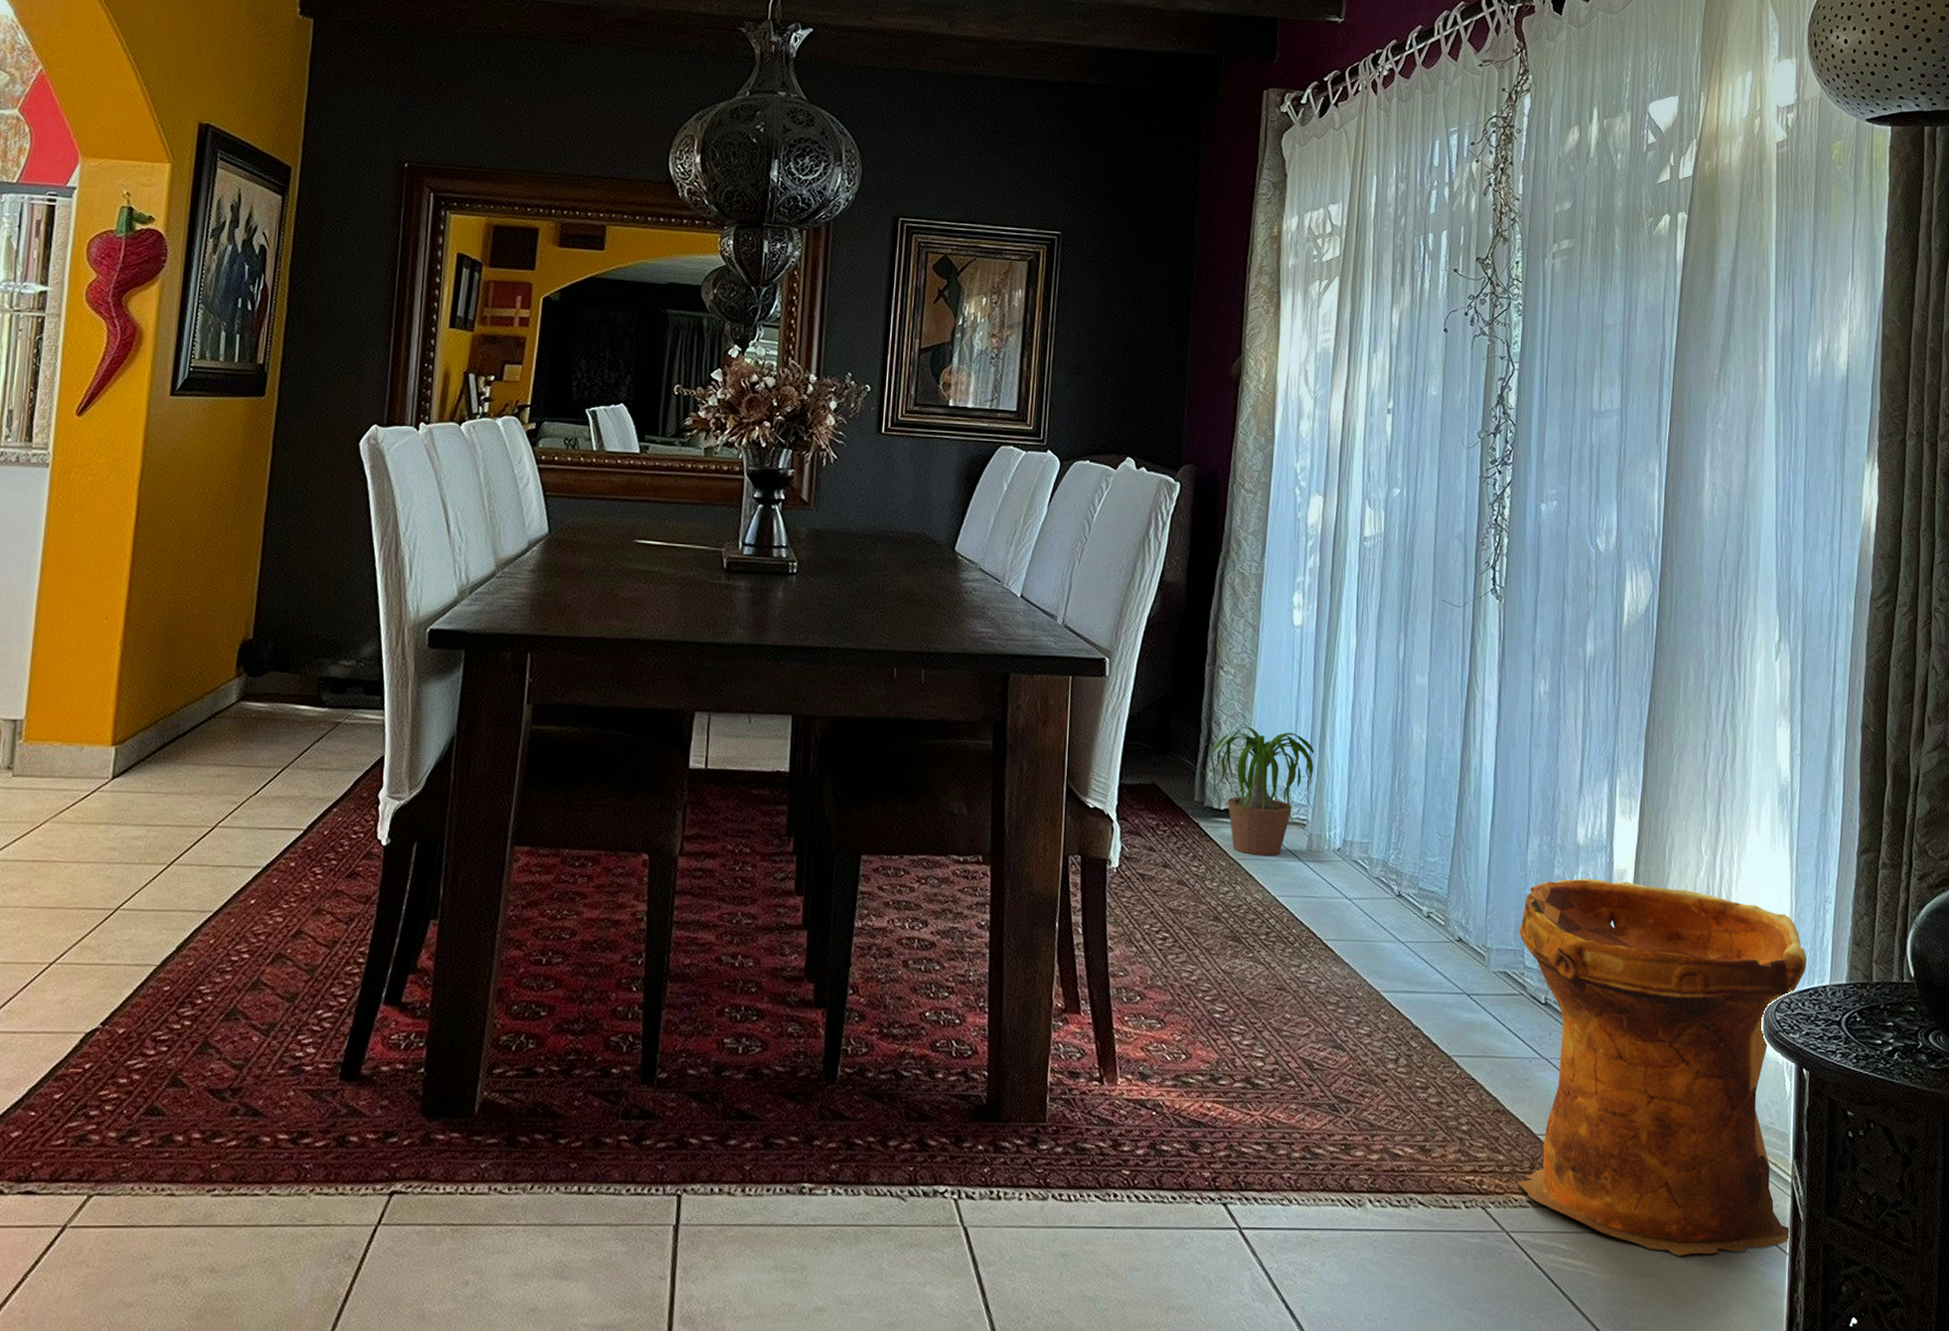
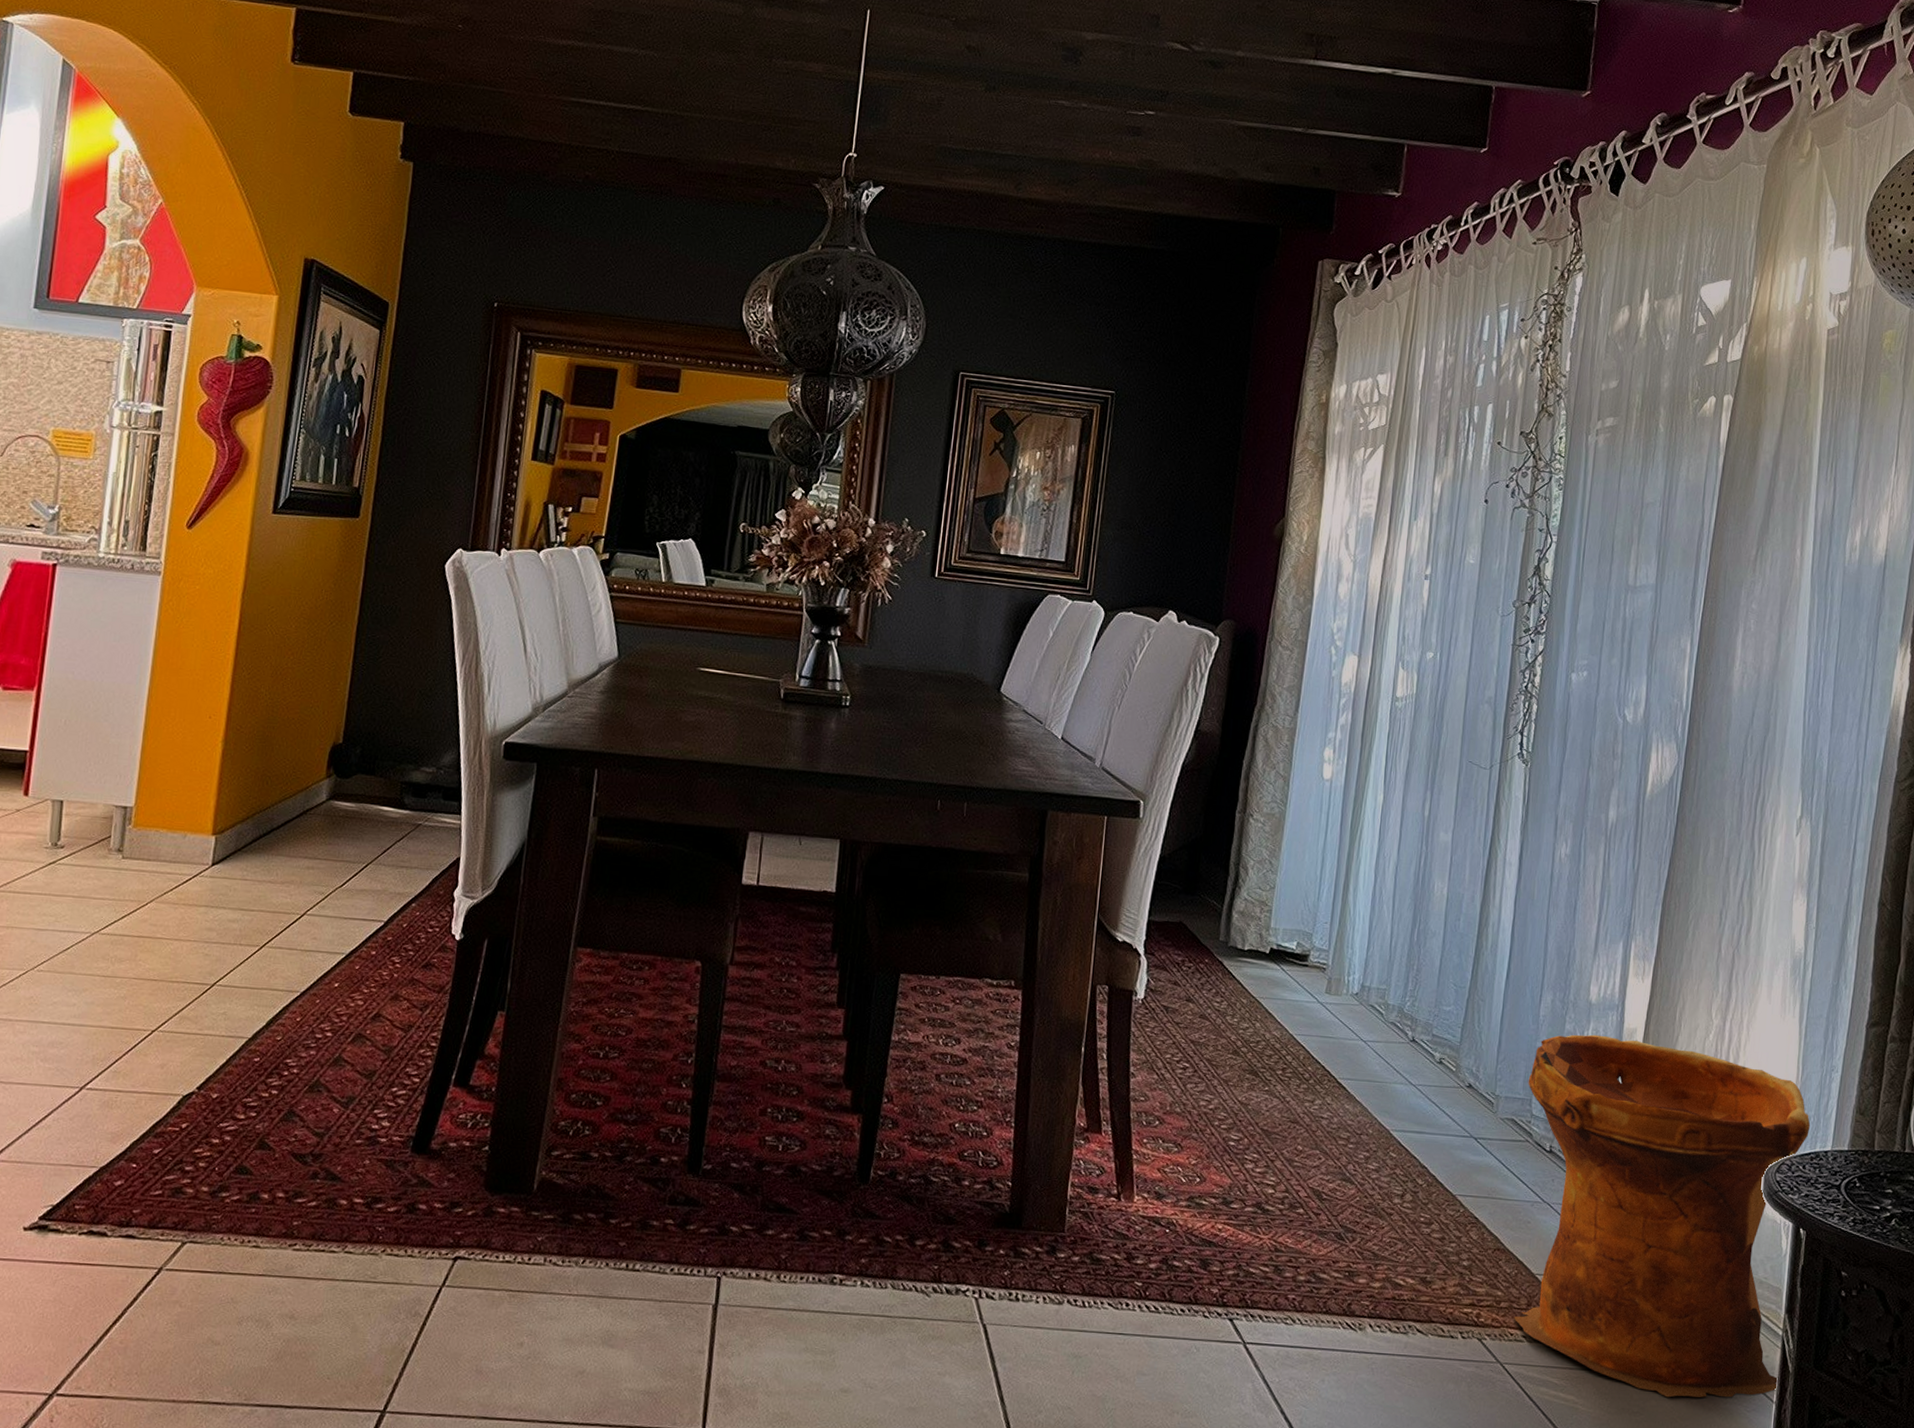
potted plant: present [1201,726,1316,856] -> none [1227,872,1339,997]

